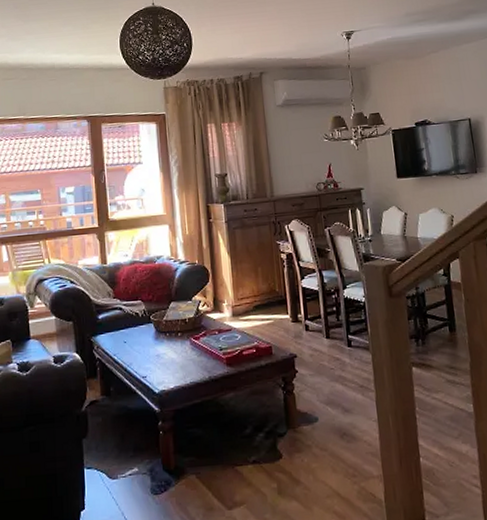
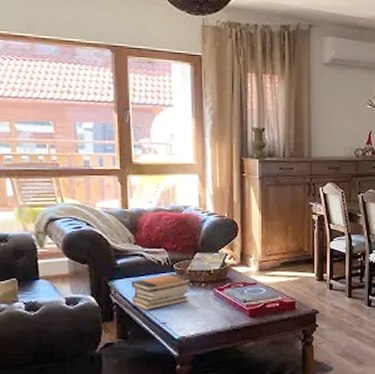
book stack: none [112,324,168,365] -> present [131,273,191,310]

